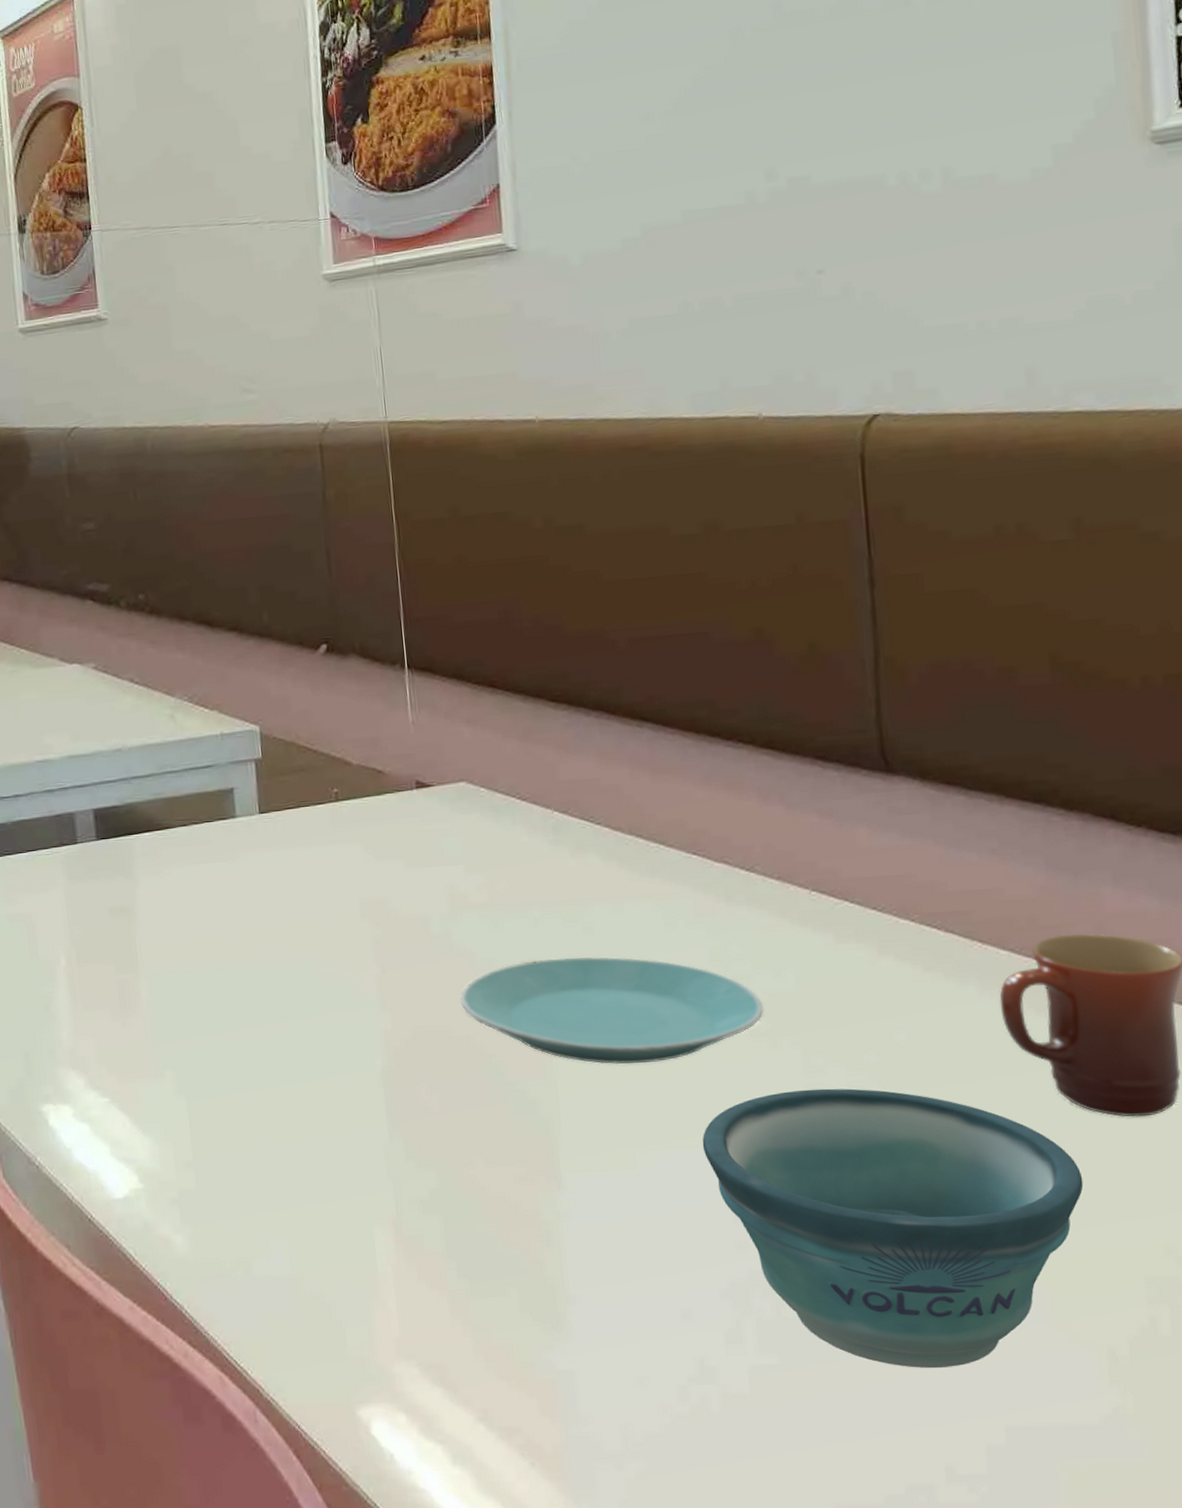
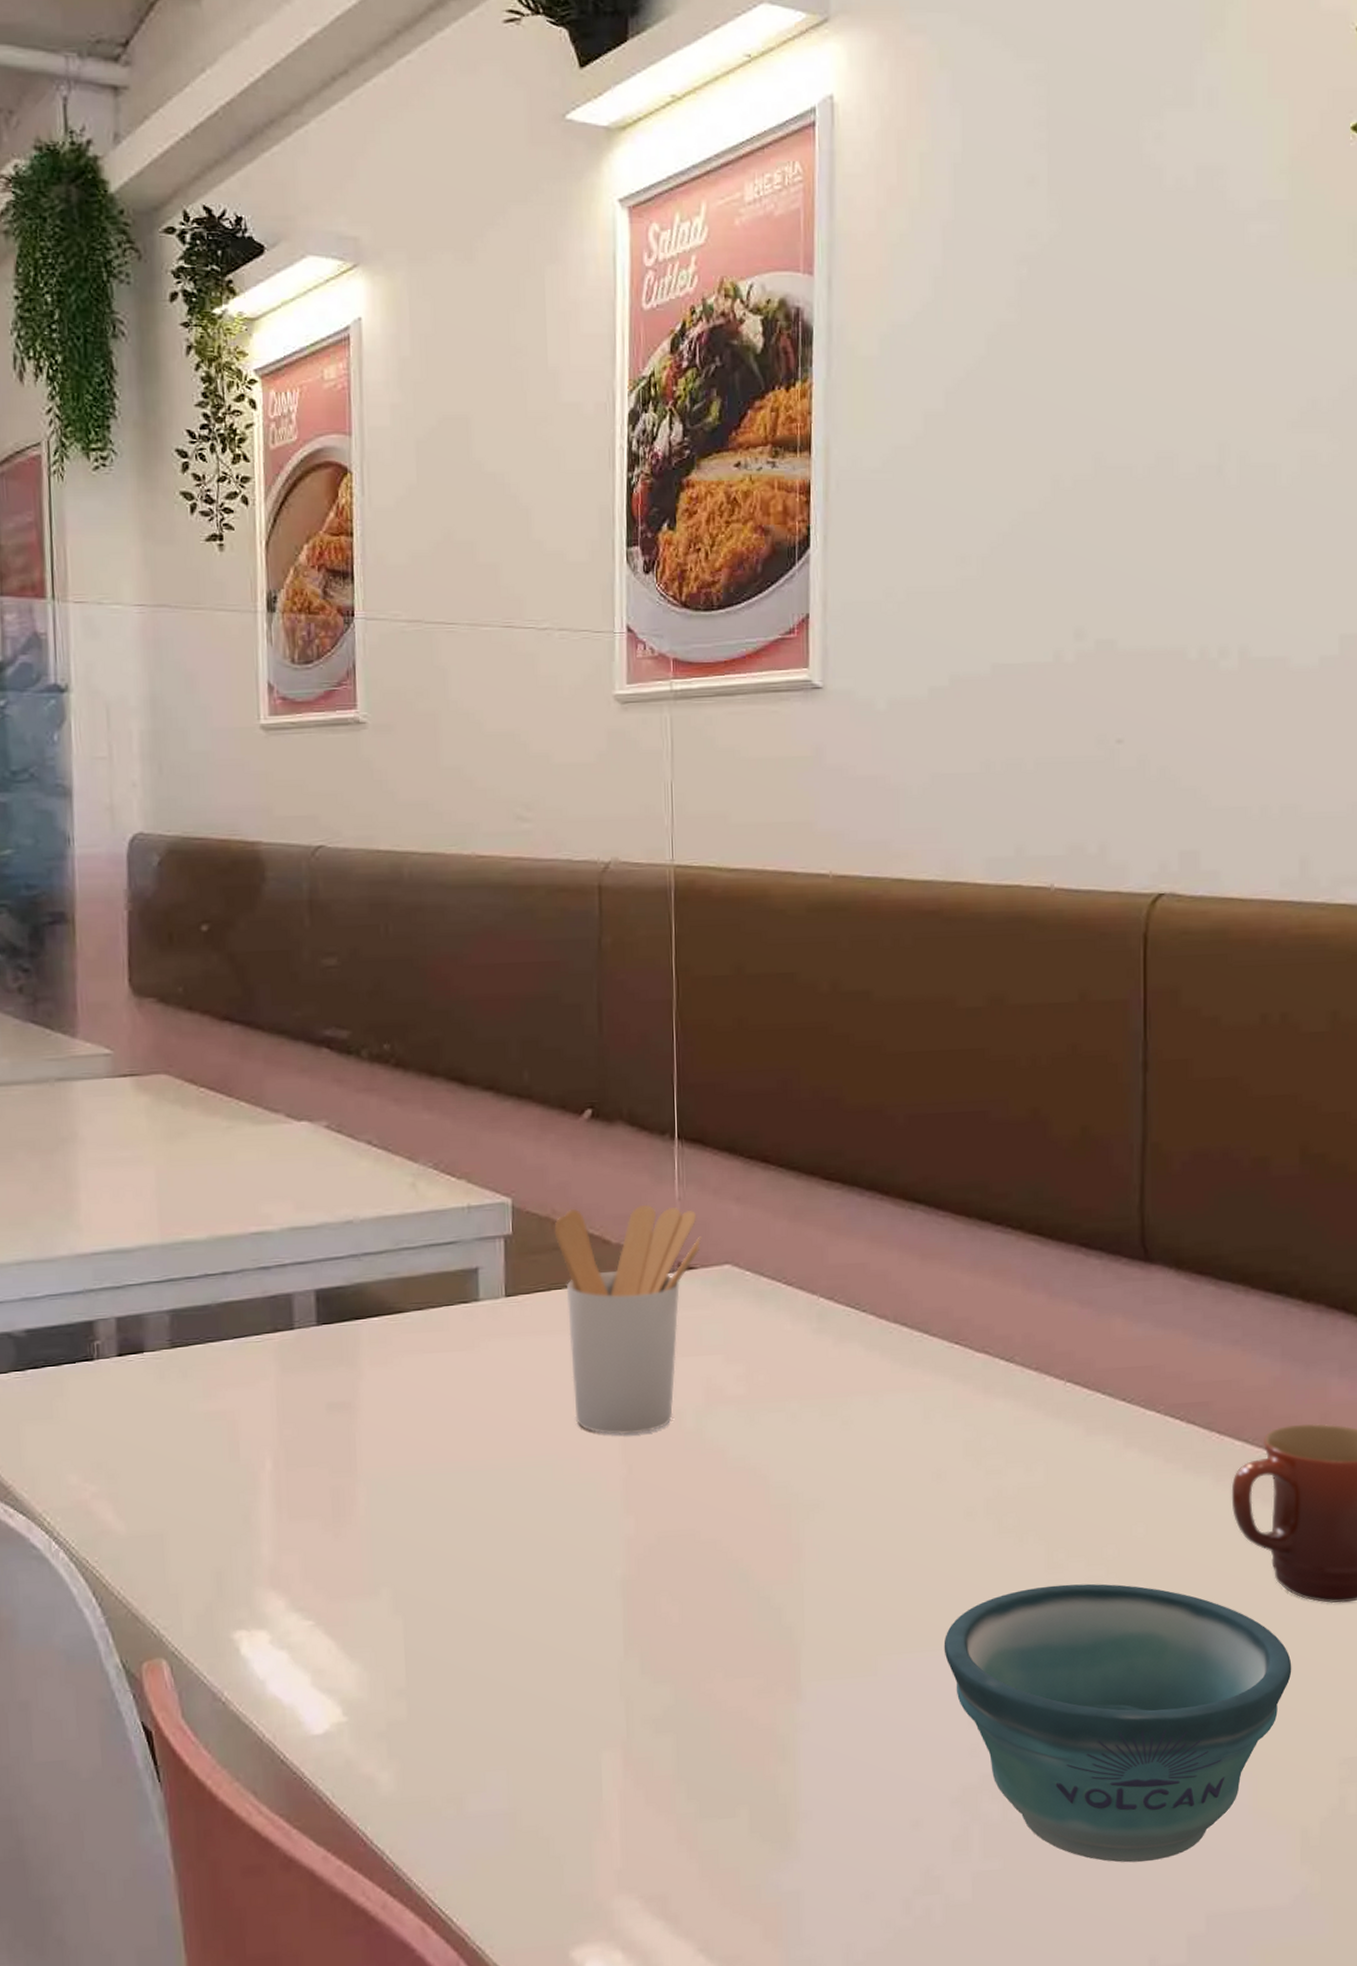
utensil holder: none [299,729,437,938] -> present [554,1205,702,1435]
plate: present [460,957,764,1065] -> none [710,1452,1013,1566]

